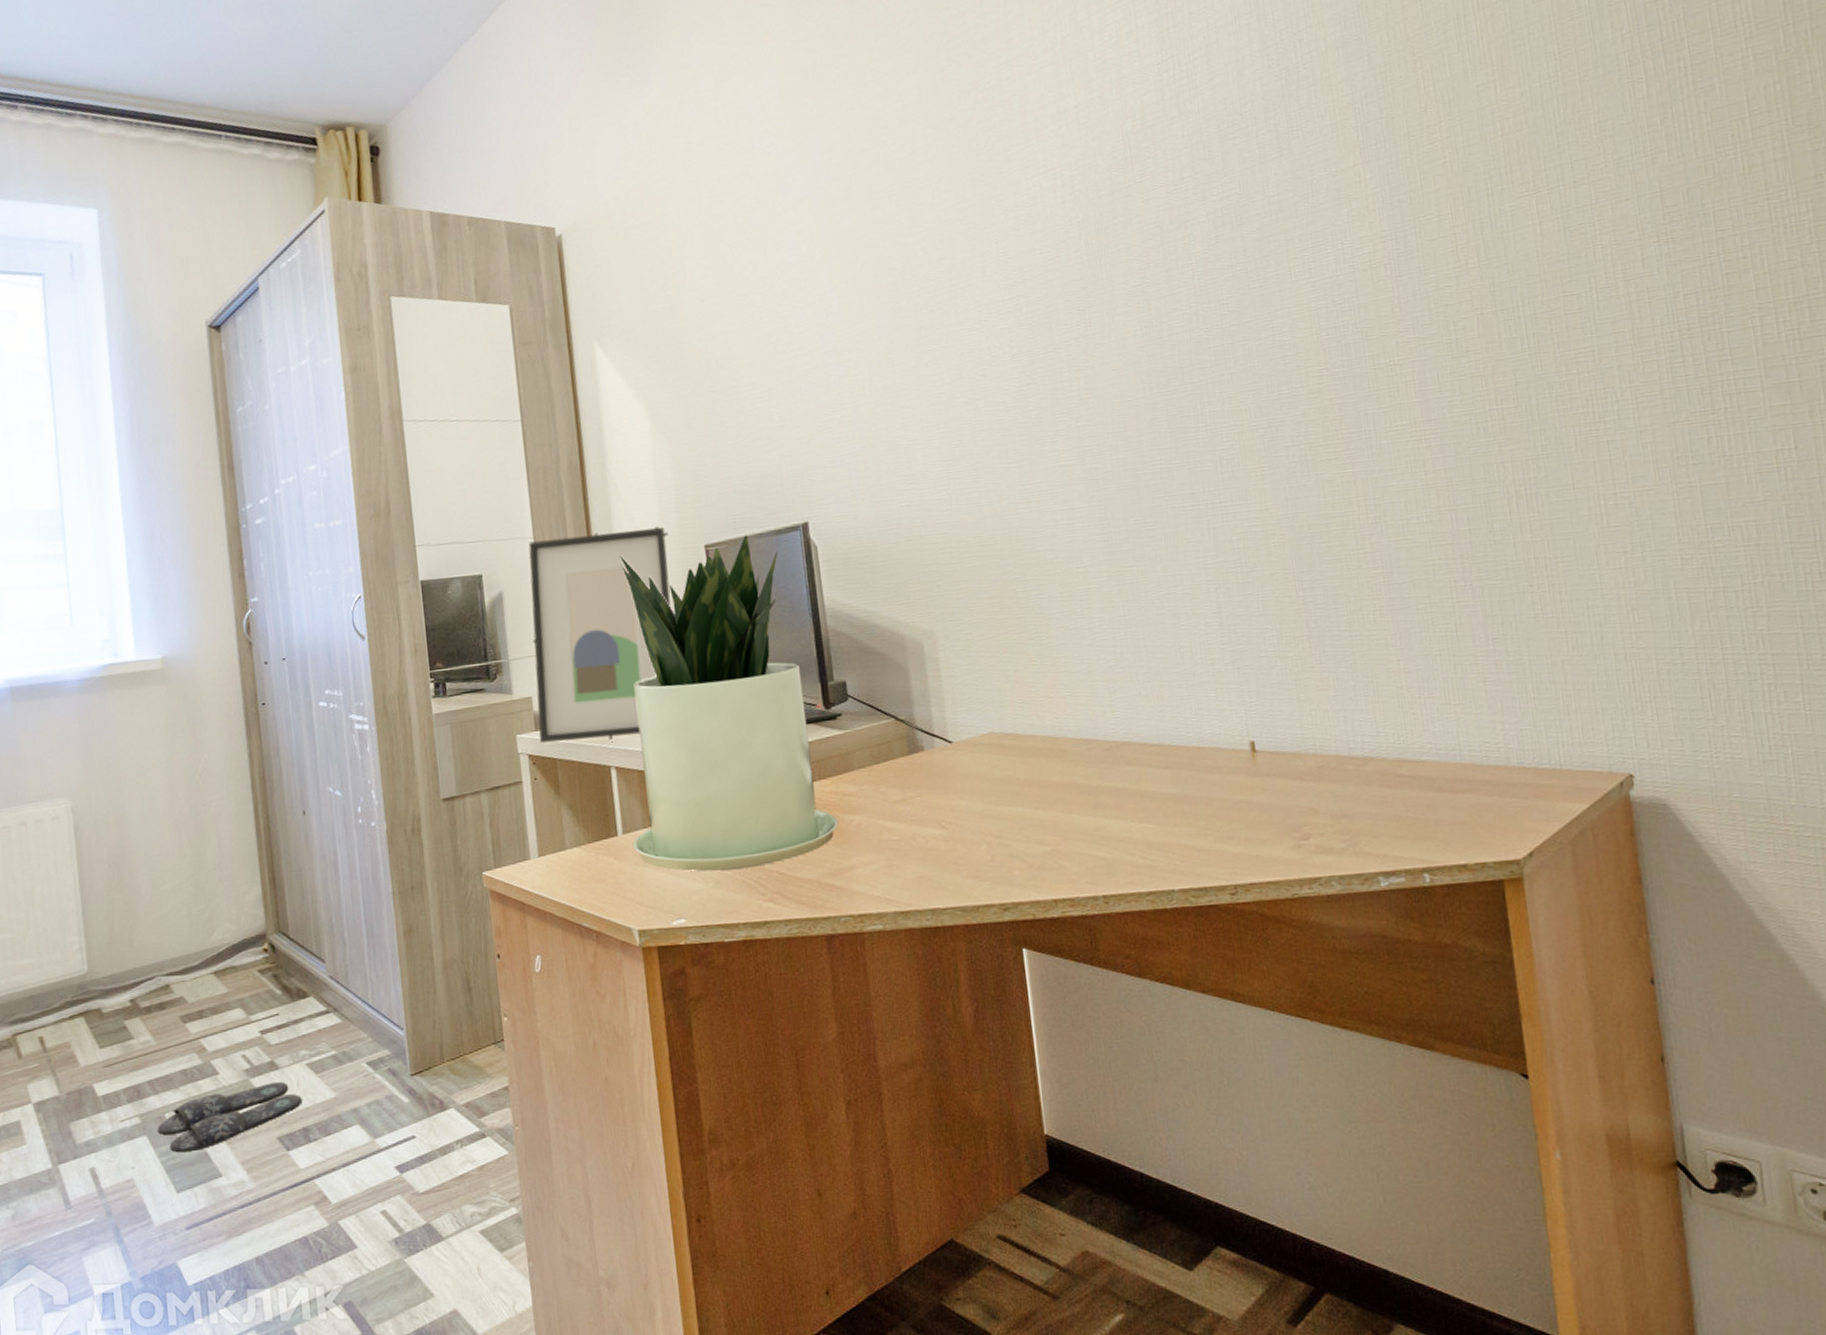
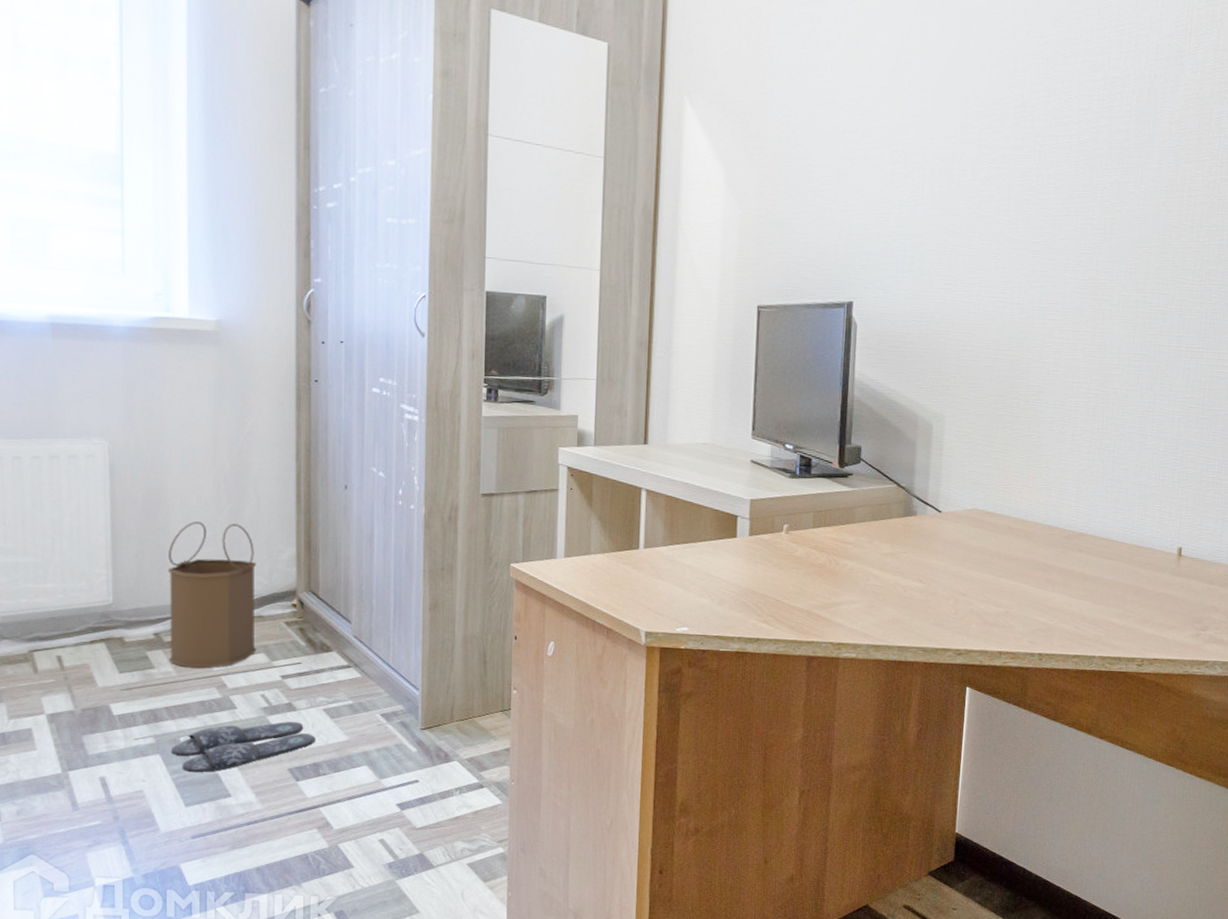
basket: none [137,868,233,1033] -> present [167,521,257,669]
picture frame: present [528,525,672,743] -> none [579,273,726,465]
planter: present [618,535,839,872] -> none [651,301,834,592]

